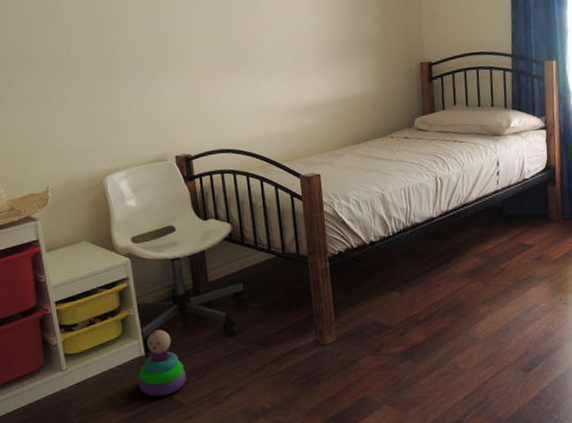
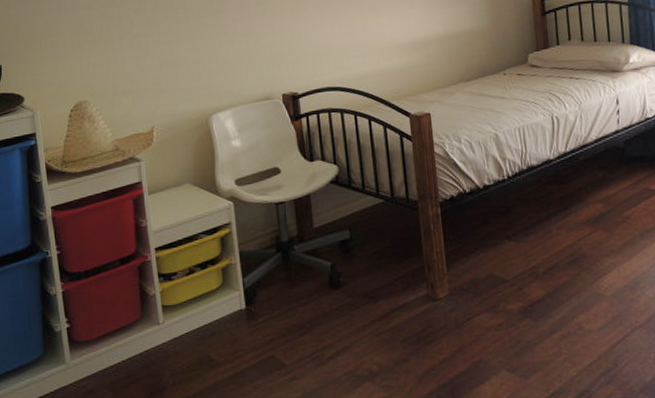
stacking toy: present [139,329,187,397] -> none [238,280,289,356]

